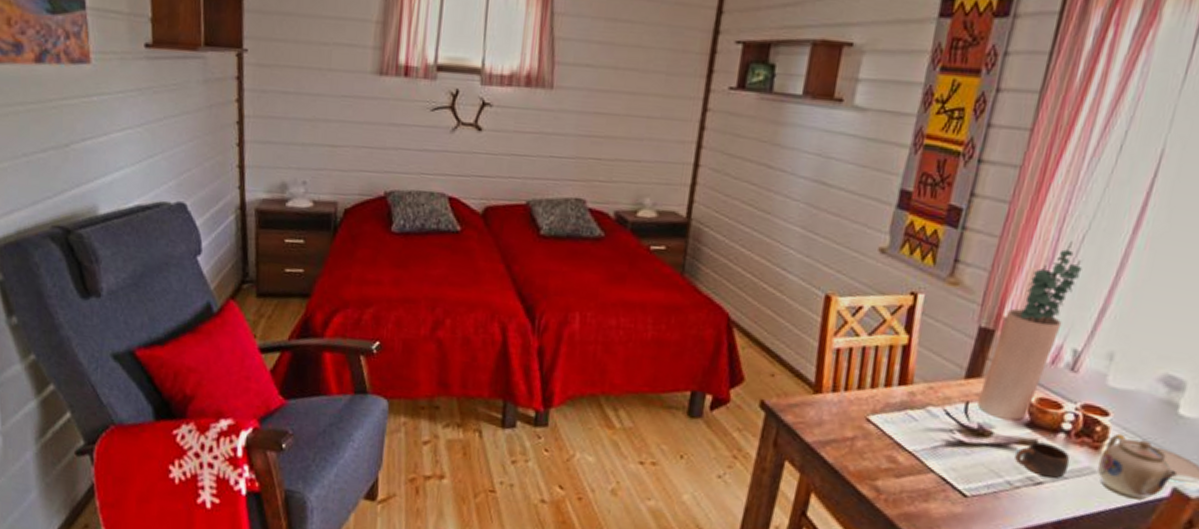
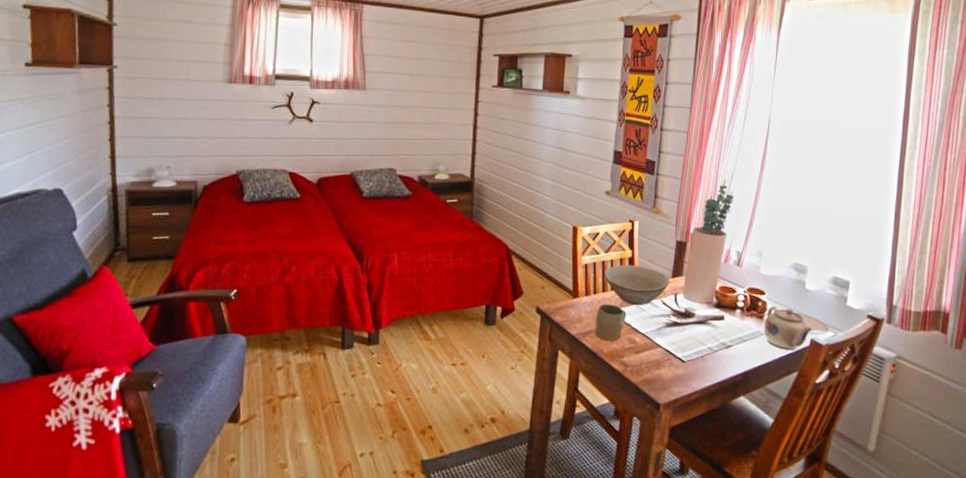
mug: none [839,405,889,458] -> present [595,304,626,341]
bowl: none [863,353,960,413] -> present [604,265,669,305]
cup: present [1015,441,1070,479] -> none [712,317,746,342]

